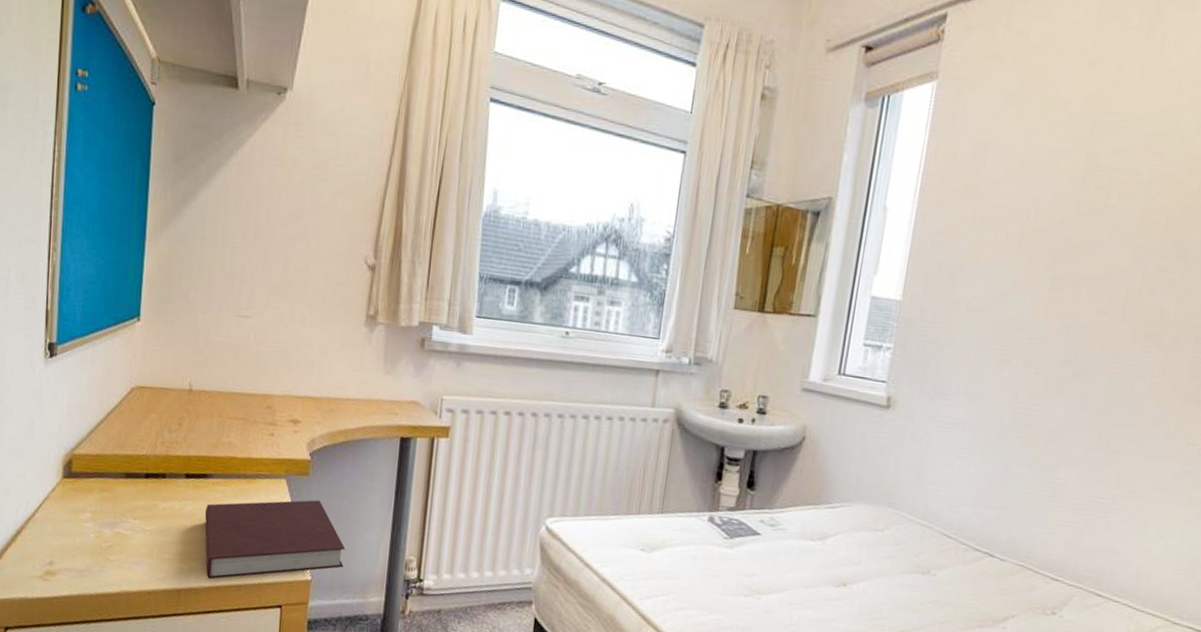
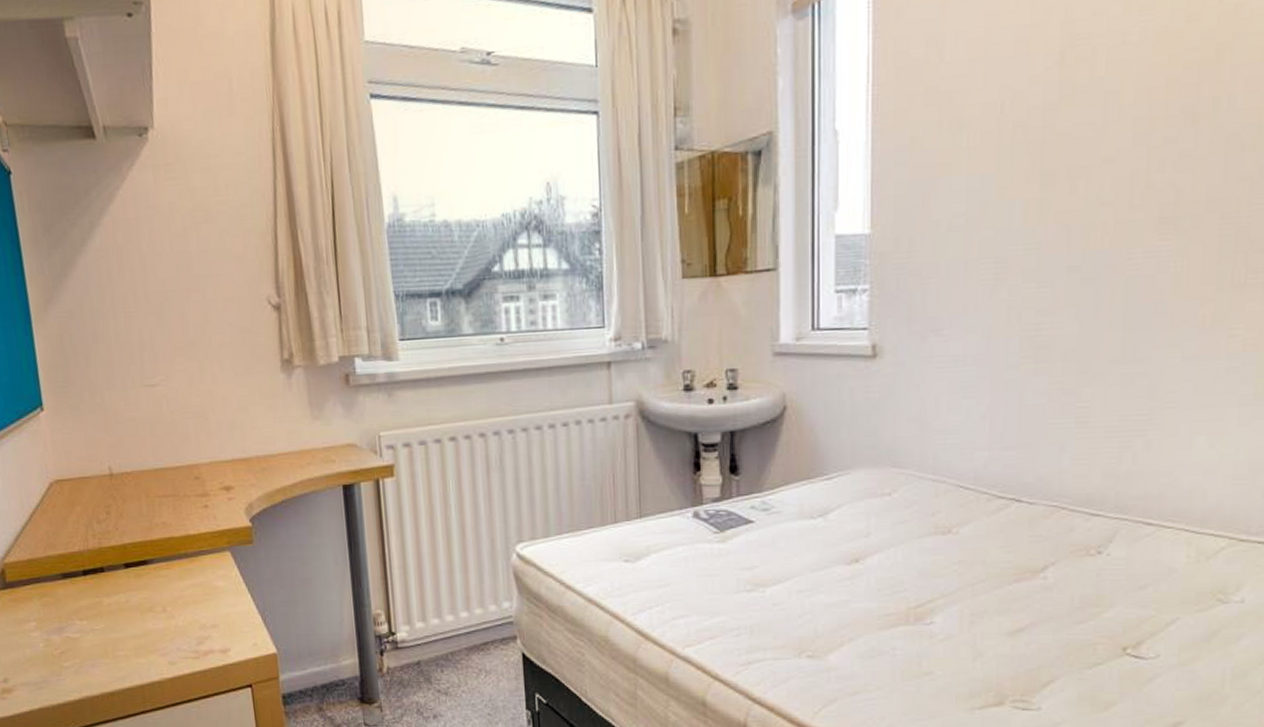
notebook: present [204,500,346,579] -> none [152,568,309,670]

